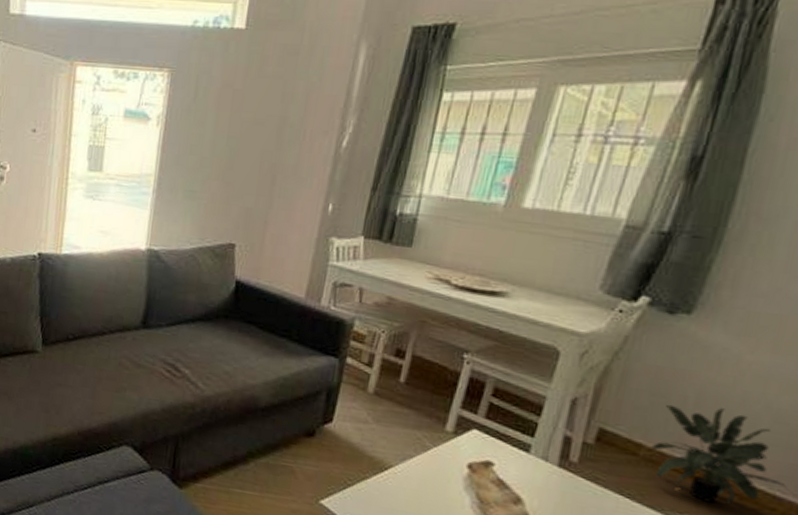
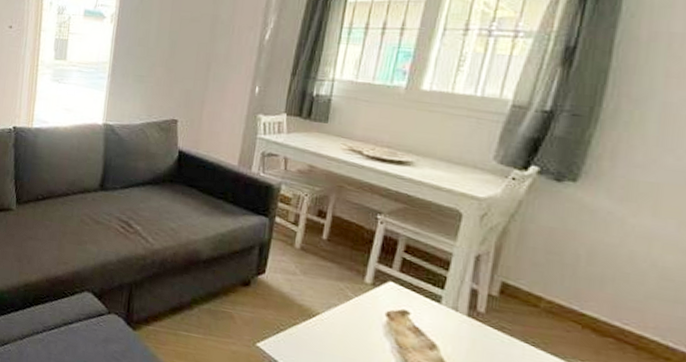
potted plant: present [651,404,786,504] -> none [550,261,678,353]

